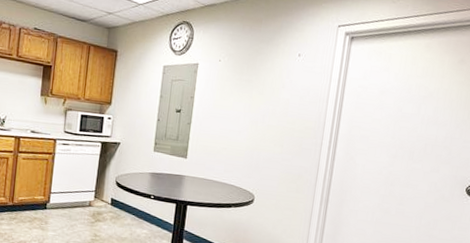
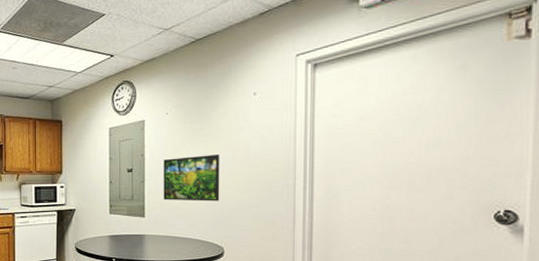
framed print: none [206,104,263,151] -> present [163,155,220,201]

